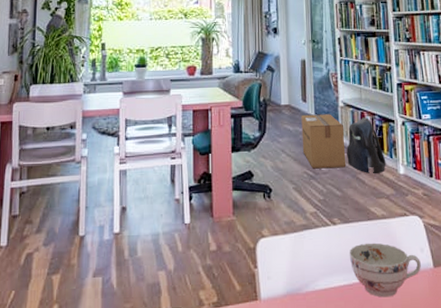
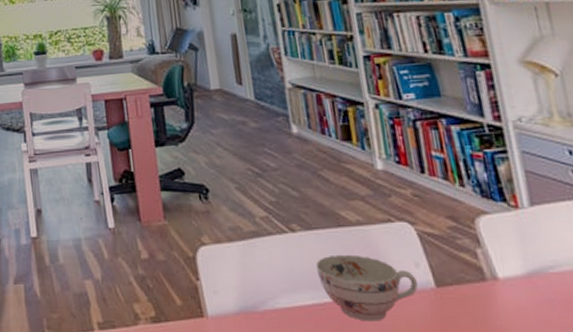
box: present [301,114,346,169] -> none [237,98,303,165]
backpack: present [346,117,386,173] -> none [300,100,357,170]

